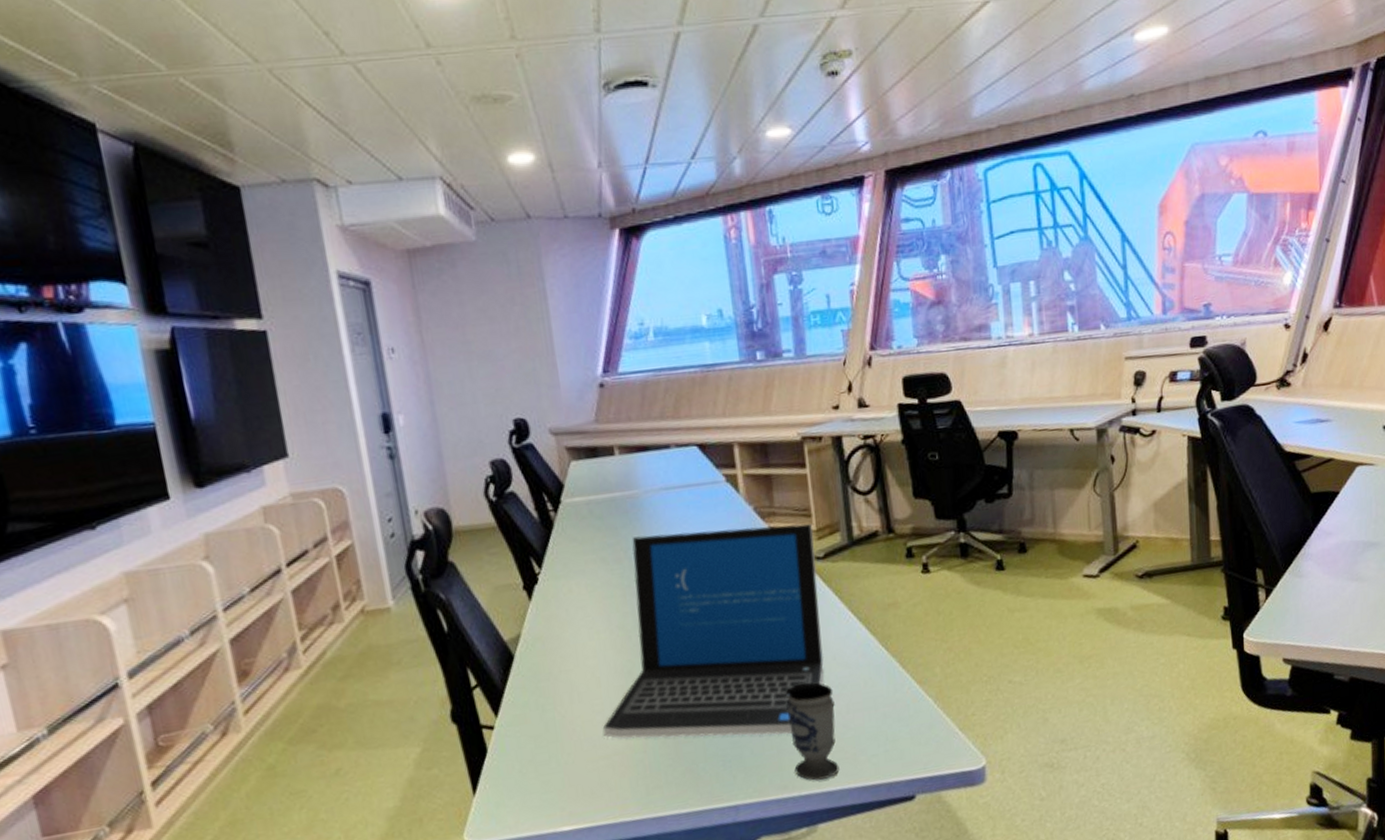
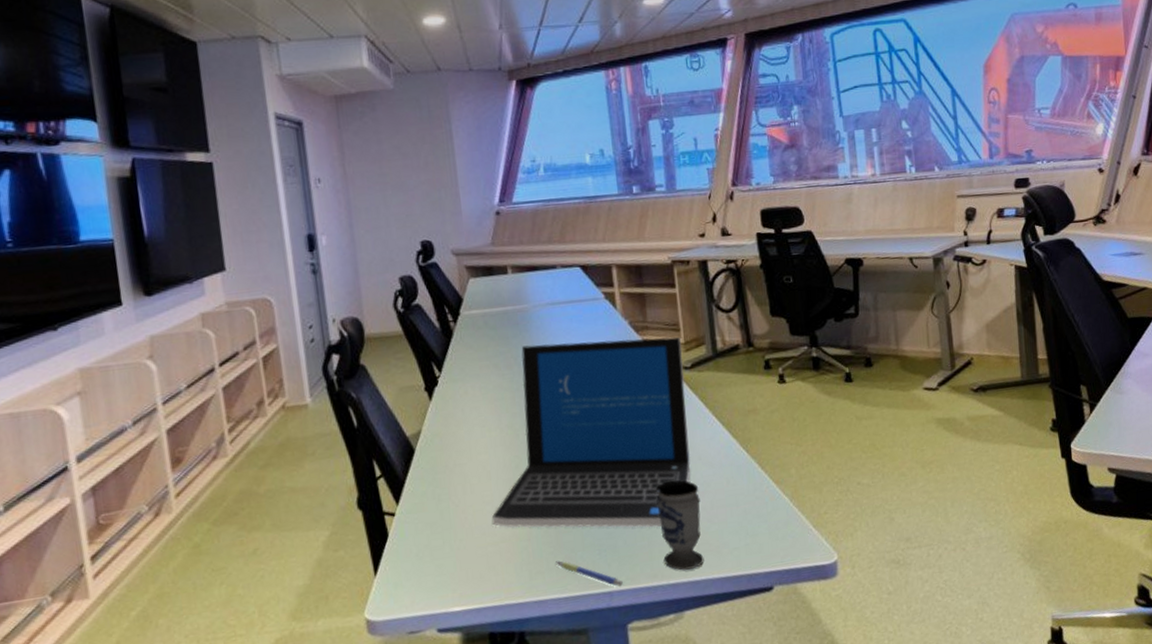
pen: none [675,773,750,800] -> present [556,560,623,586]

